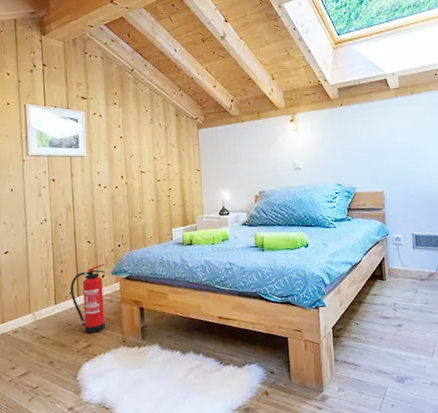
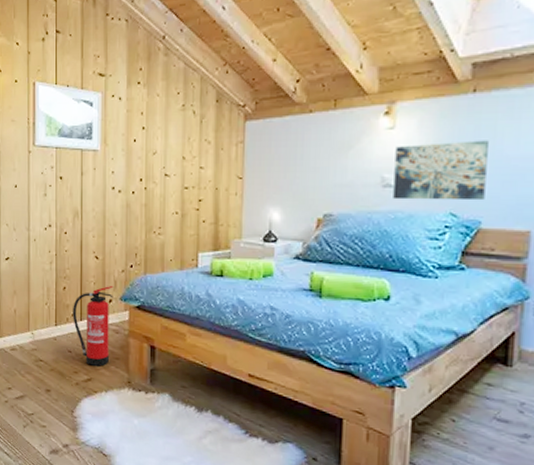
wall art: none [300,136,356,178] -> present [393,140,488,201]

